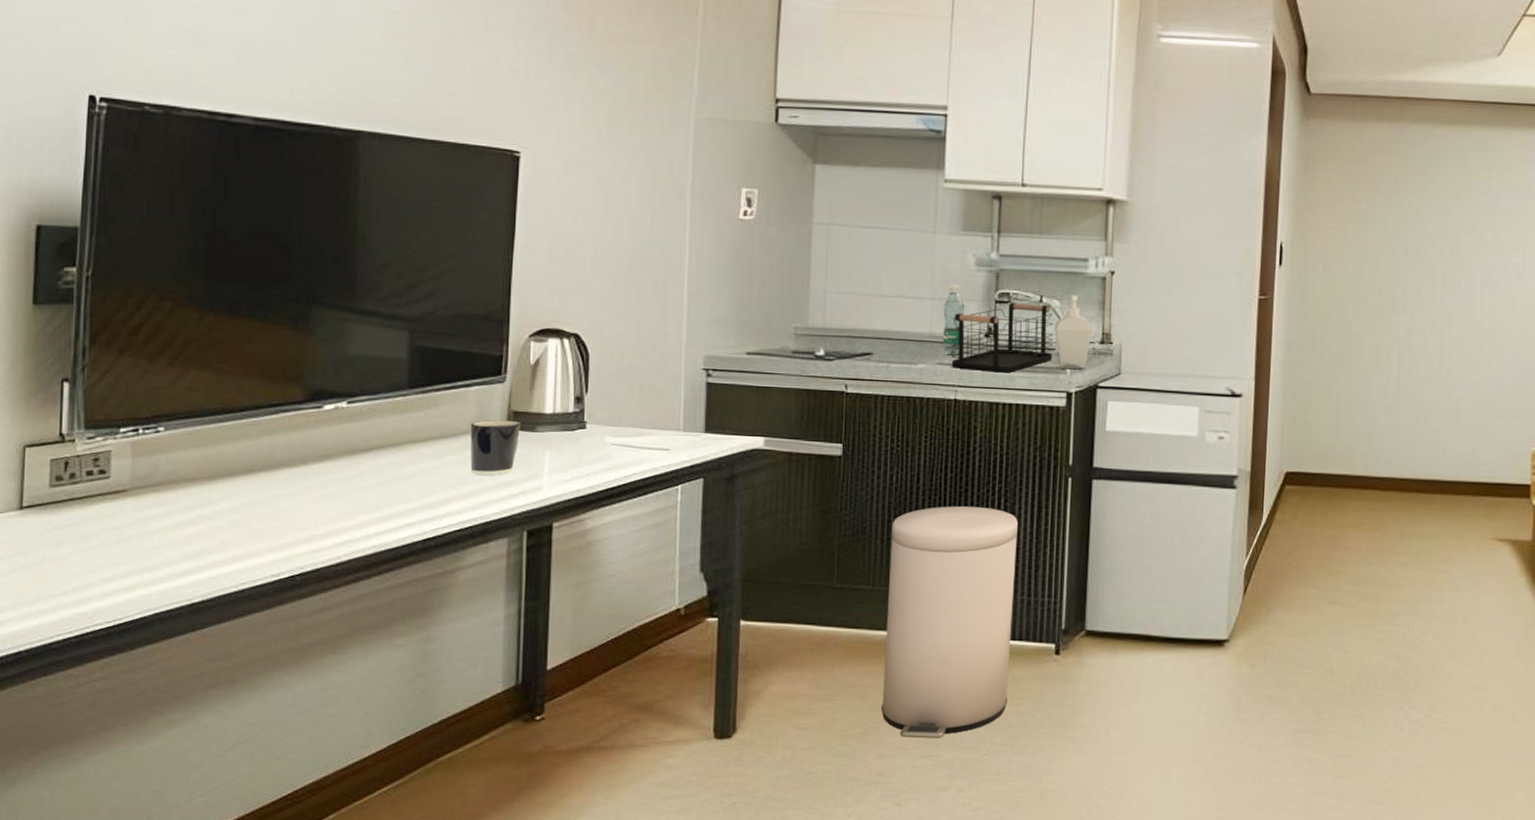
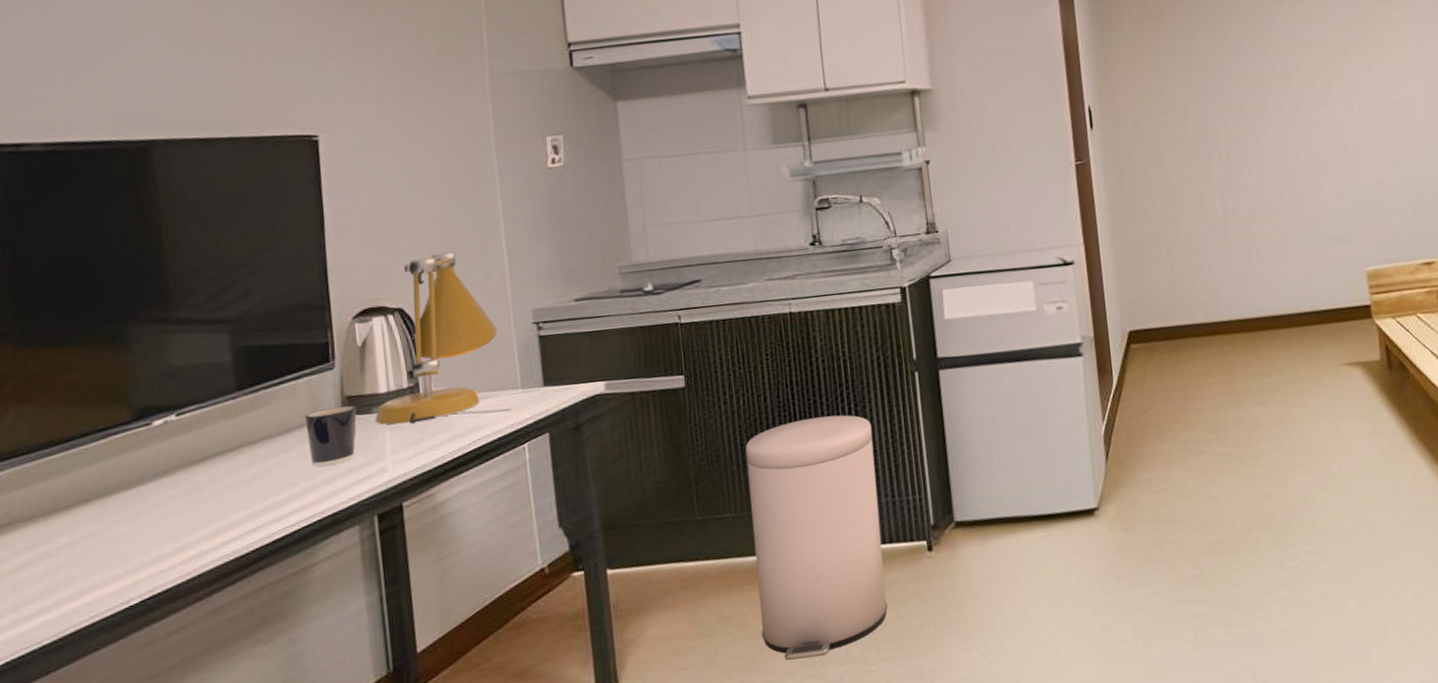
table lamp: none [538,286,667,448] -> present [375,251,497,425]
bottle: present [943,284,965,356] -> none [764,198,788,270]
dish rack: present [951,302,1054,373] -> none [776,204,882,282]
soap bottle: present [1054,294,1092,370] -> none [878,189,917,266]

